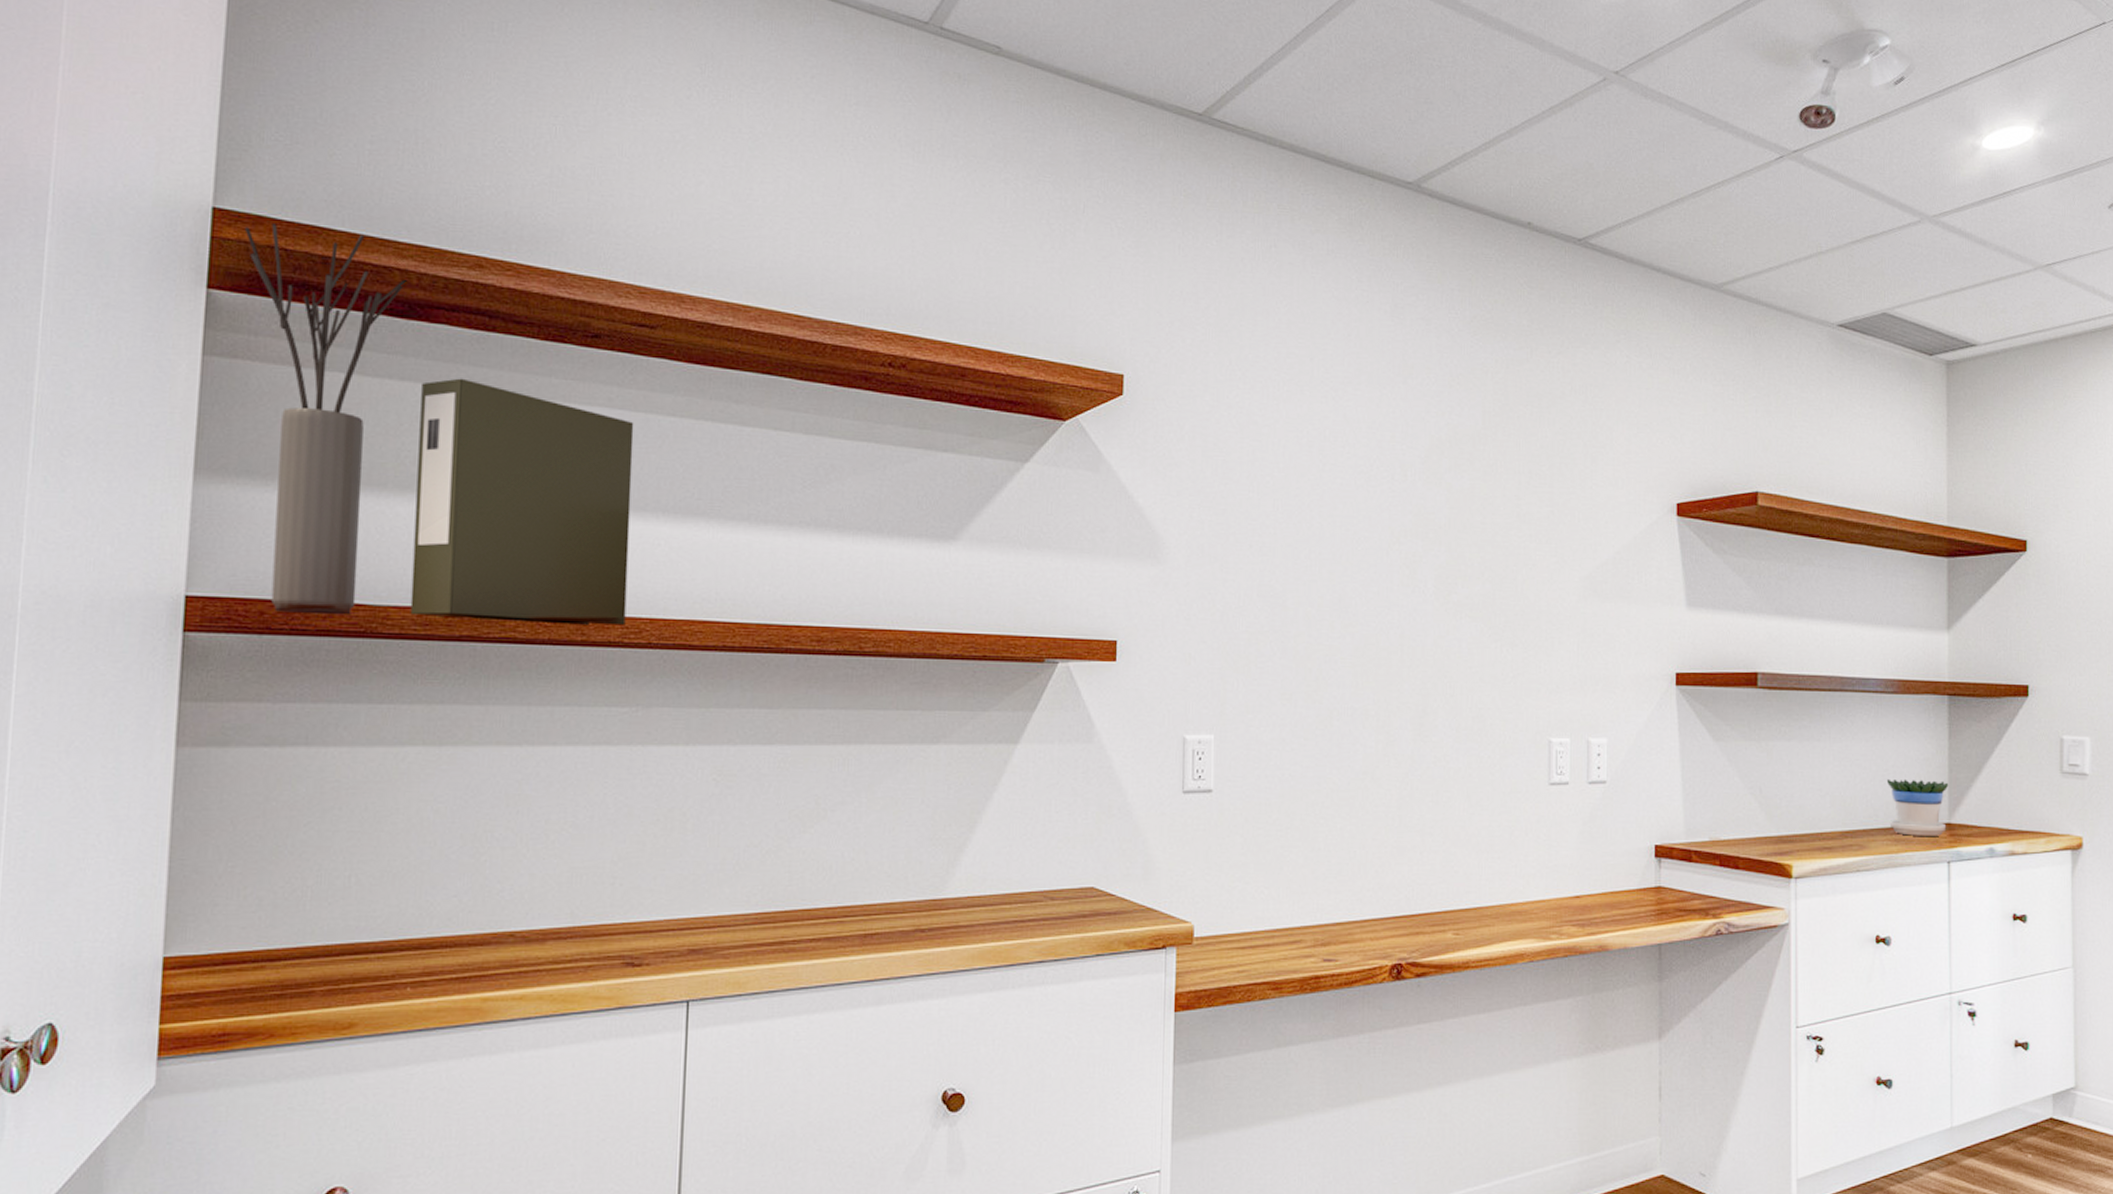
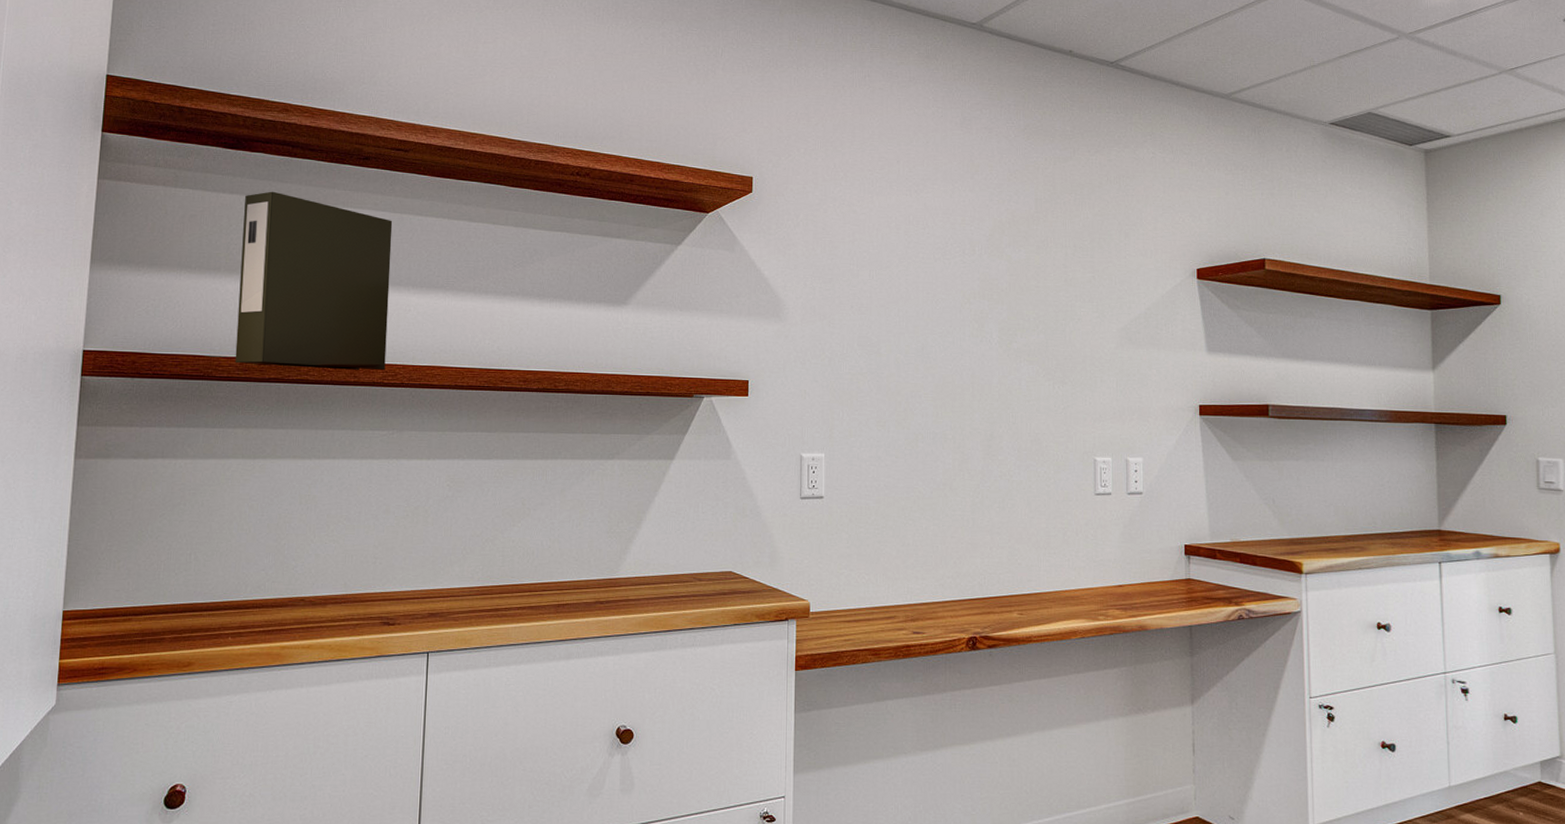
vase: present [244,224,410,615] -> none [127,85,238,364]
flowerpot: present [1886,778,1949,837] -> none [1383,492,1438,542]

